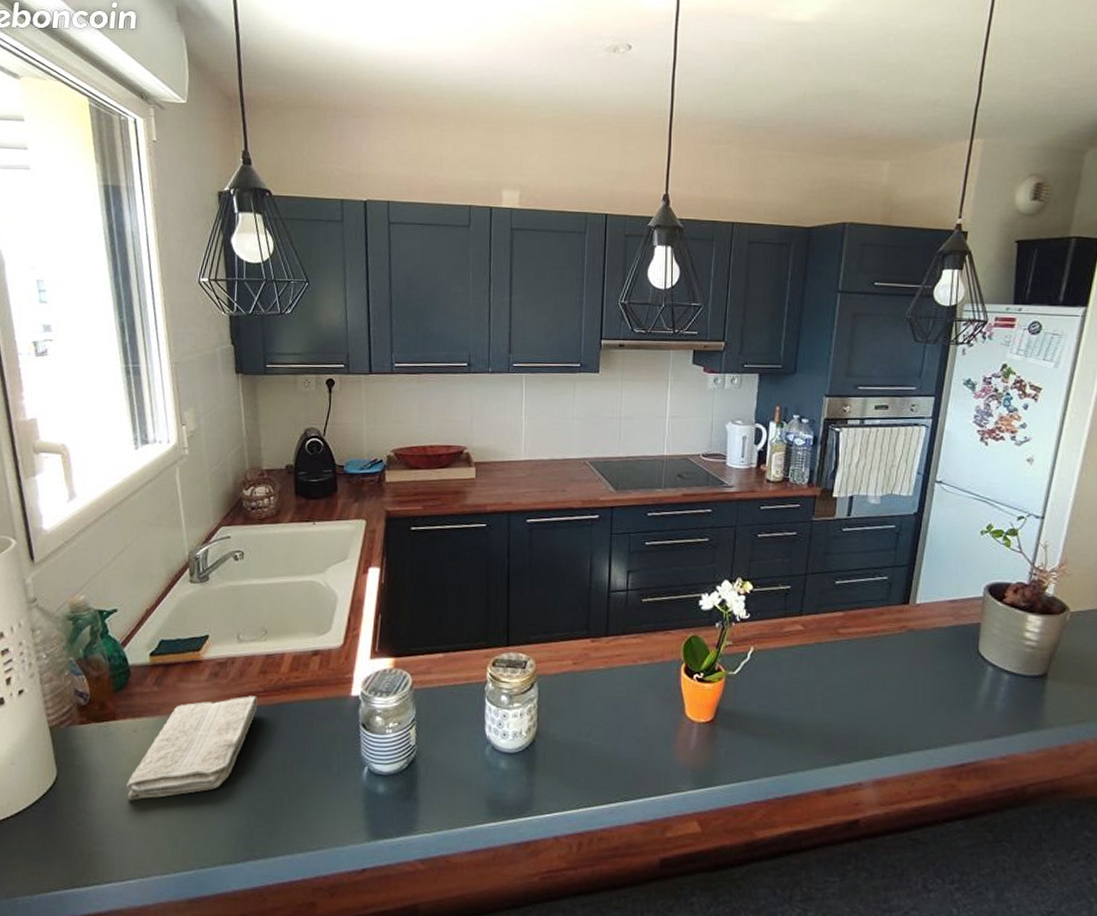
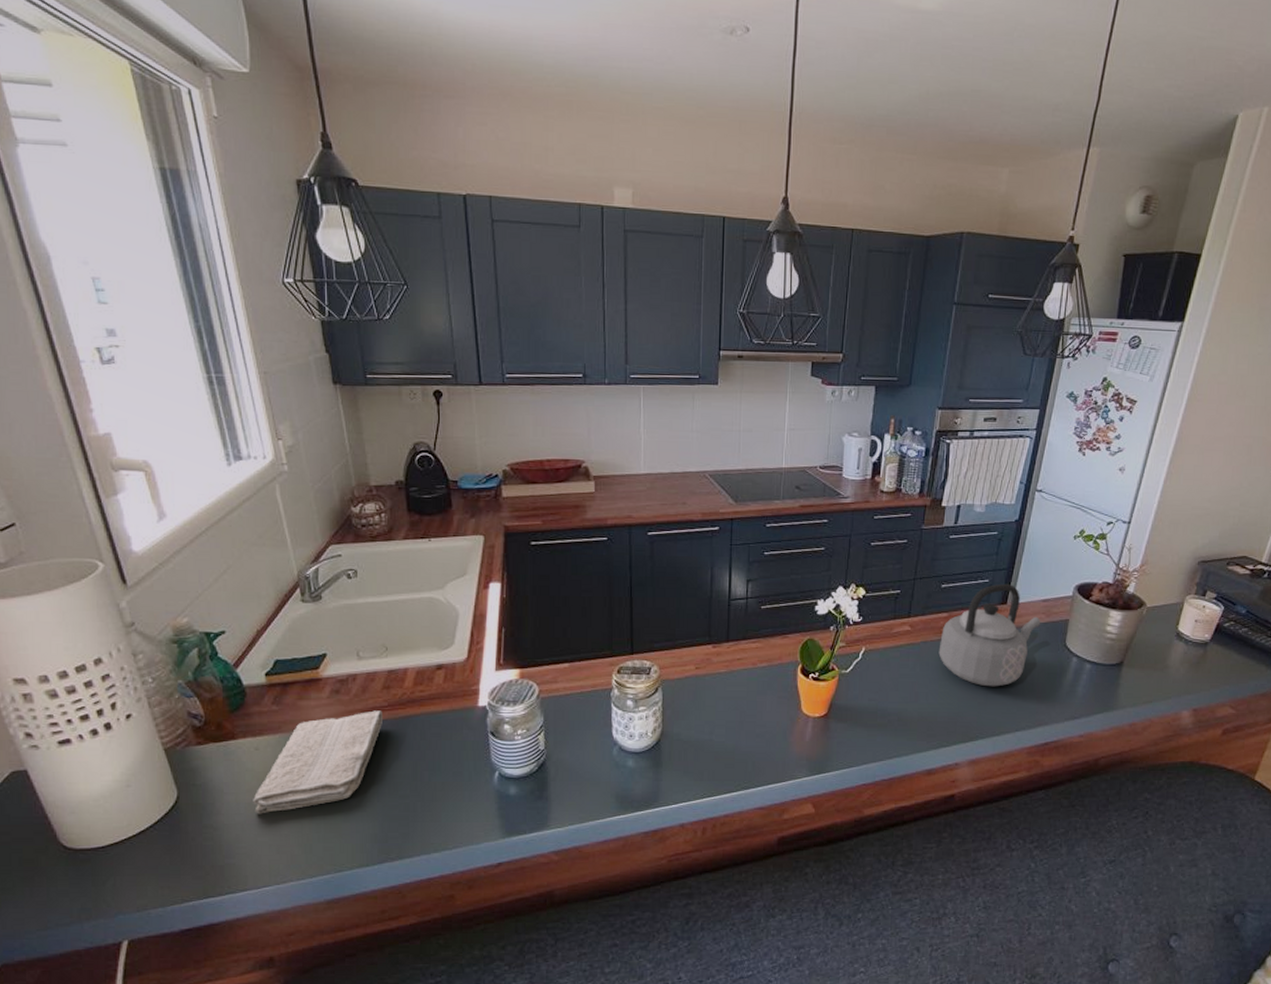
teapot: none [835,581,949,697] -> present [938,583,1041,687]

